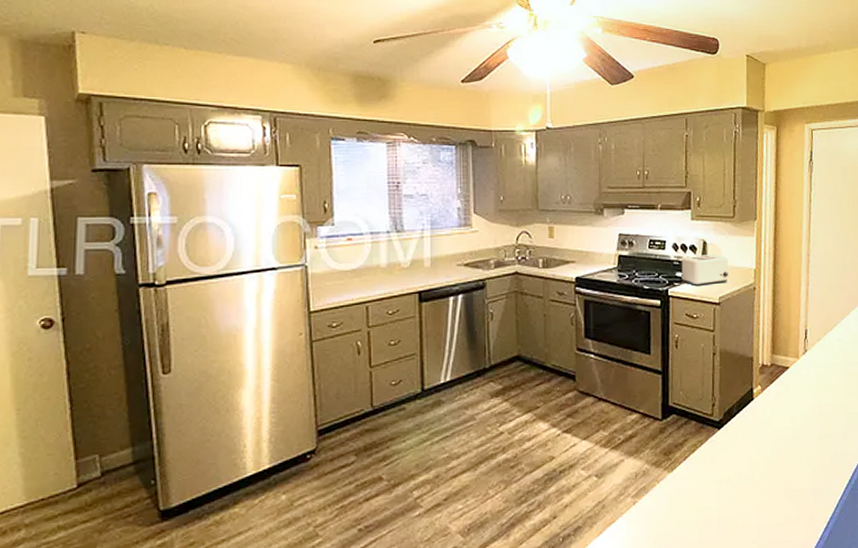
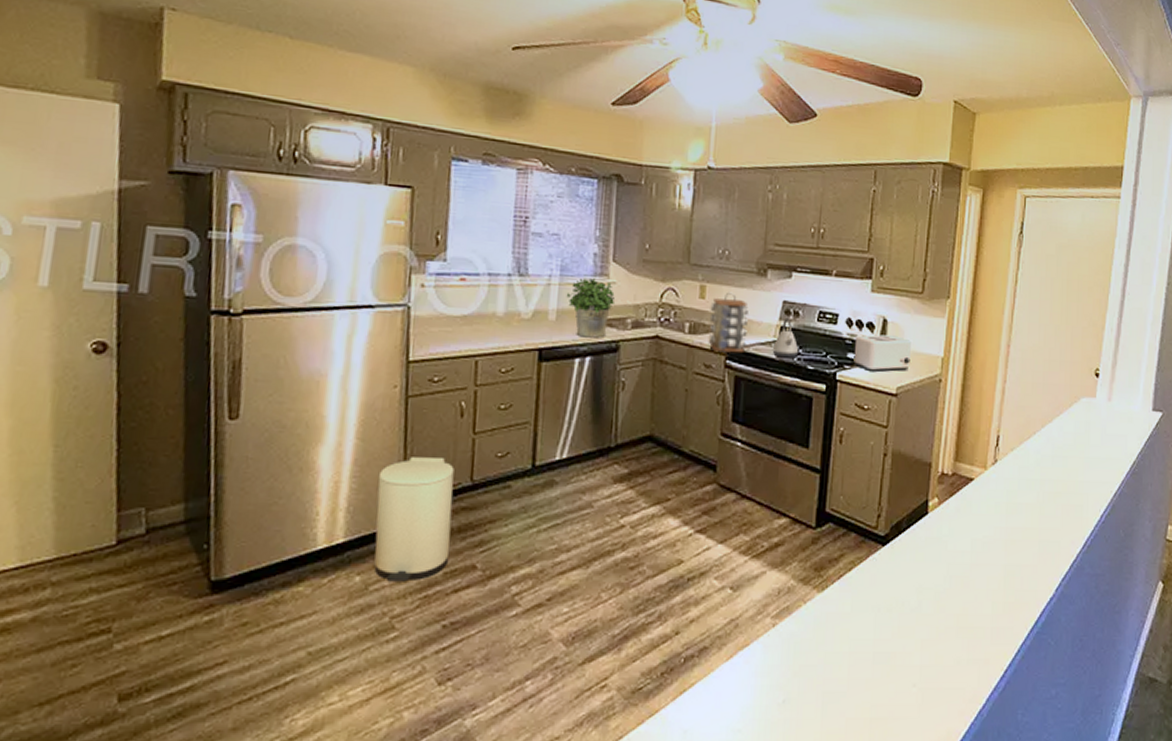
pedal bin: none [293,390,359,497] -> present [374,457,454,582]
potted plant: none [437,229,479,279] -> present [566,278,616,338]
spice rack: none [558,230,591,281] -> present [708,292,749,353]
kettle: none [613,247,636,282] -> present [772,317,799,360]

